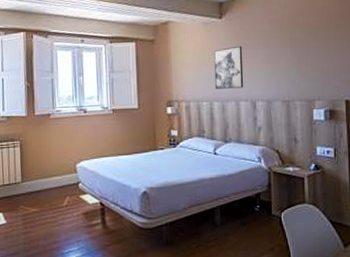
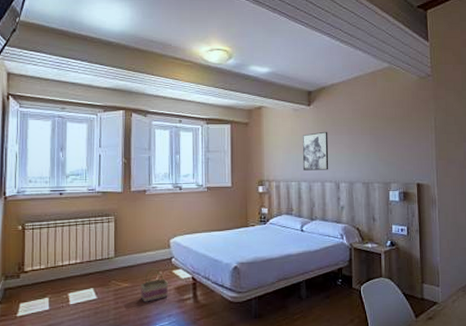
basket: none [49,193,76,227] -> present [141,268,168,302]

